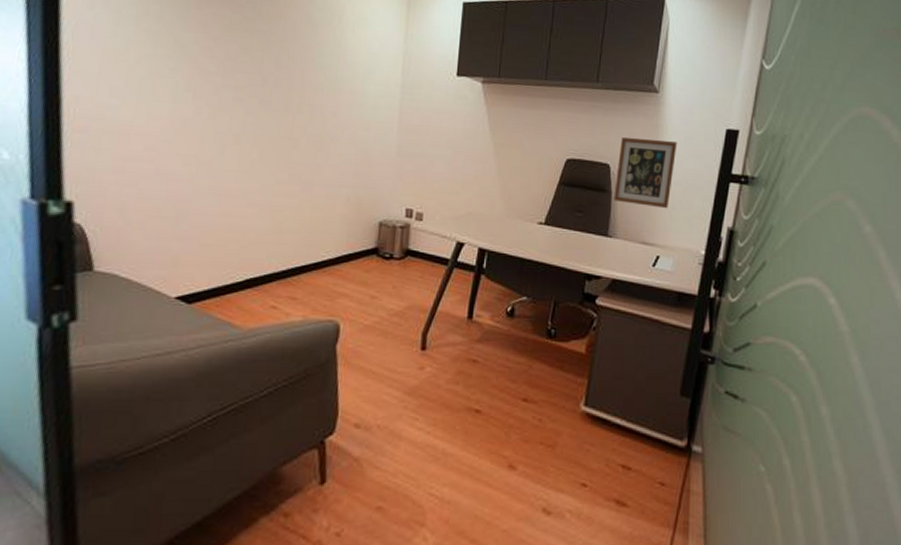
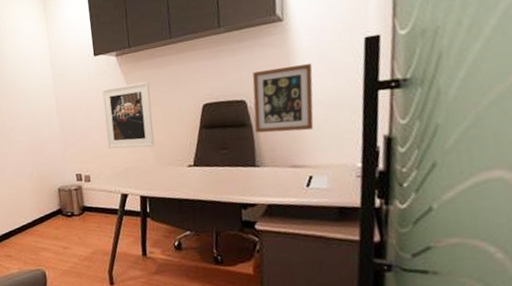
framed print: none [451,115,514,194] -> present [102,81,155,149]

